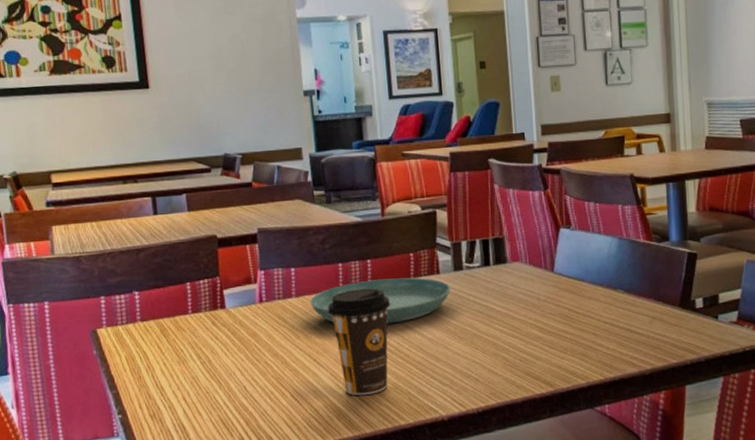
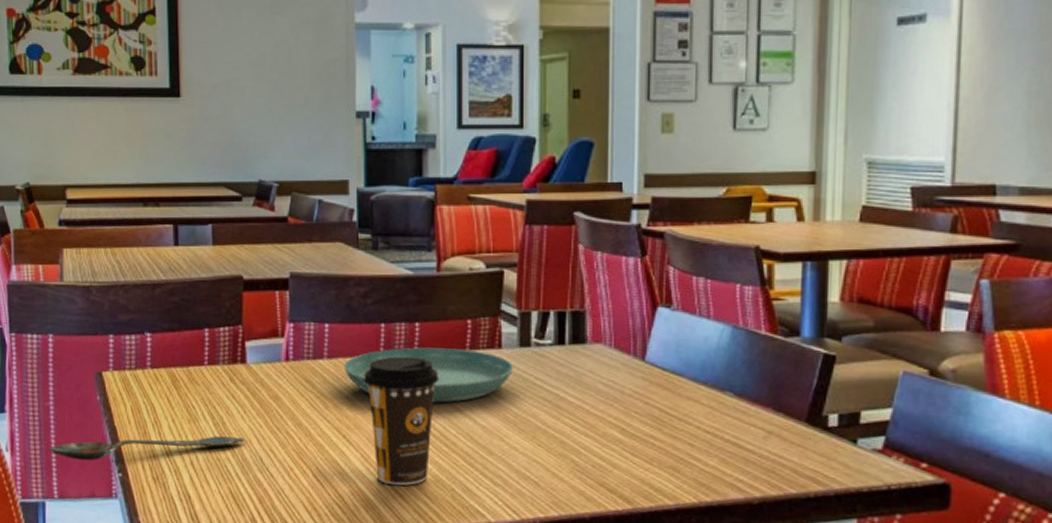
spoon: none [52,371,230,409] -> present [49,435,245,461]

